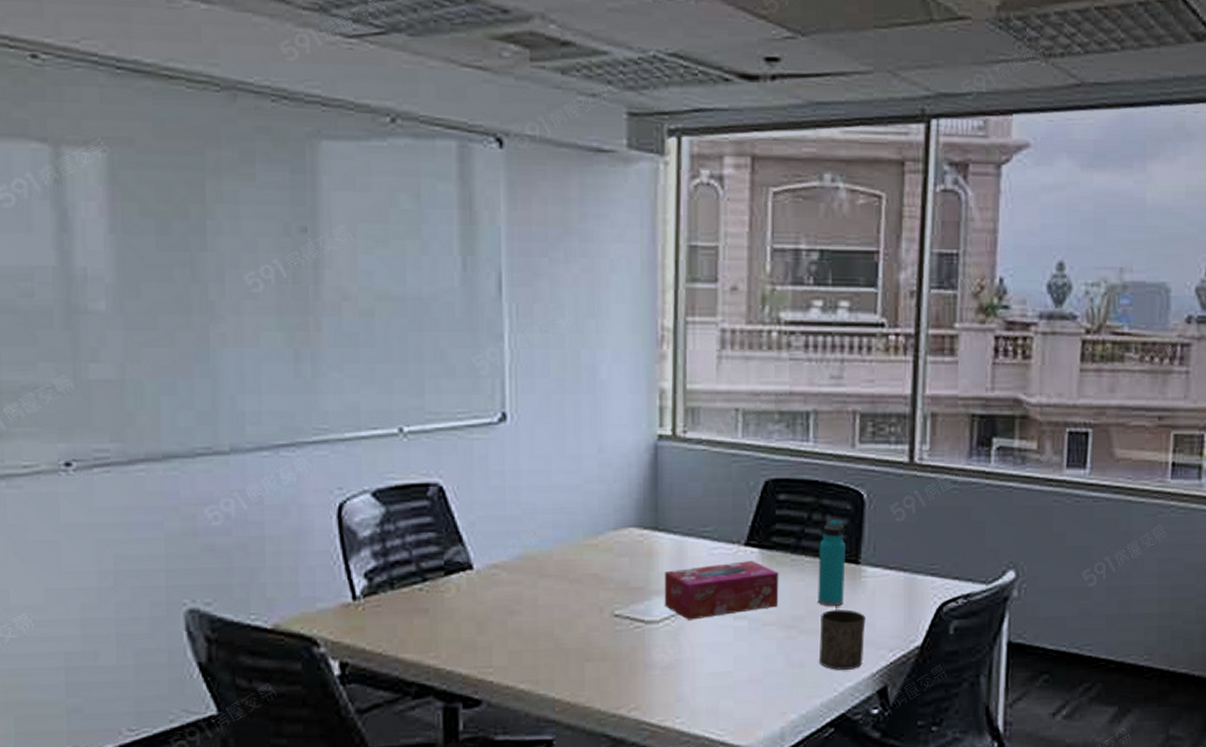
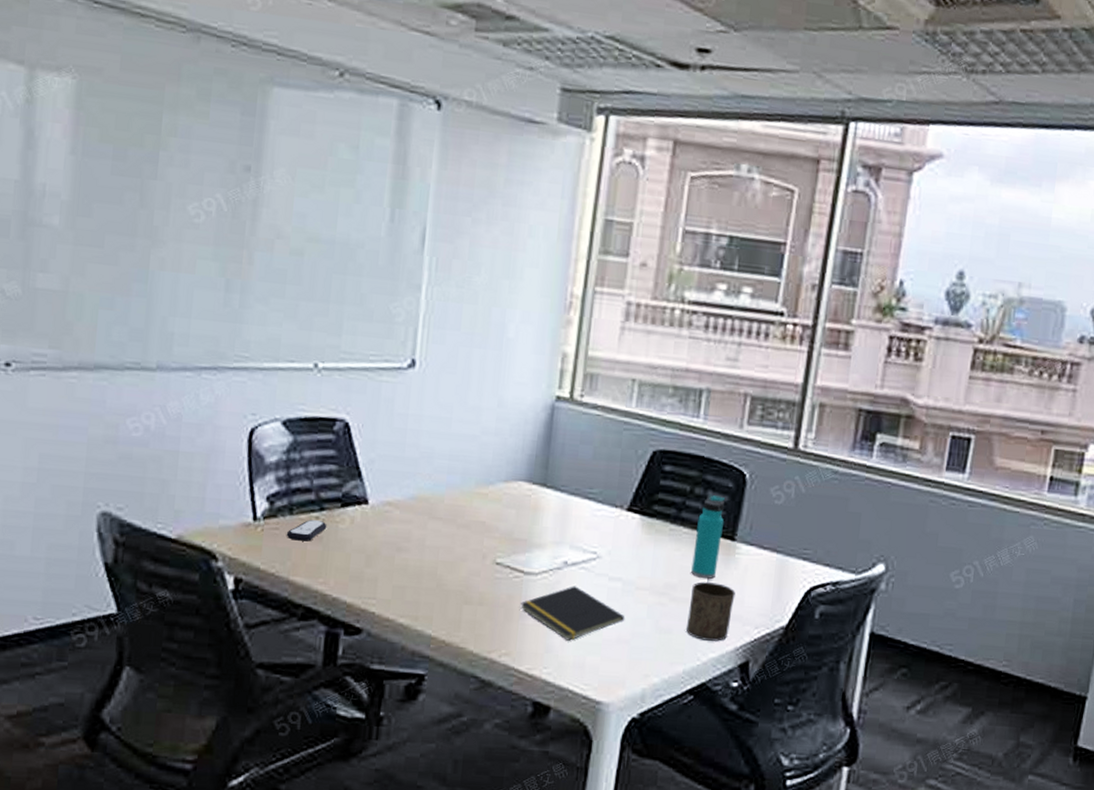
remote control: none [389,592,432,616] -> present [286,520,328,542]
notepad: none [645,629,755,687] -> present [520,586,625,641]
tissue box: present [664,561,779,620] -> none [544,525,657,576]

